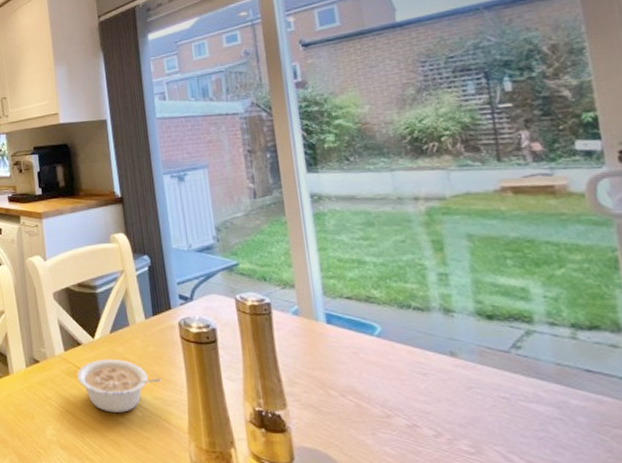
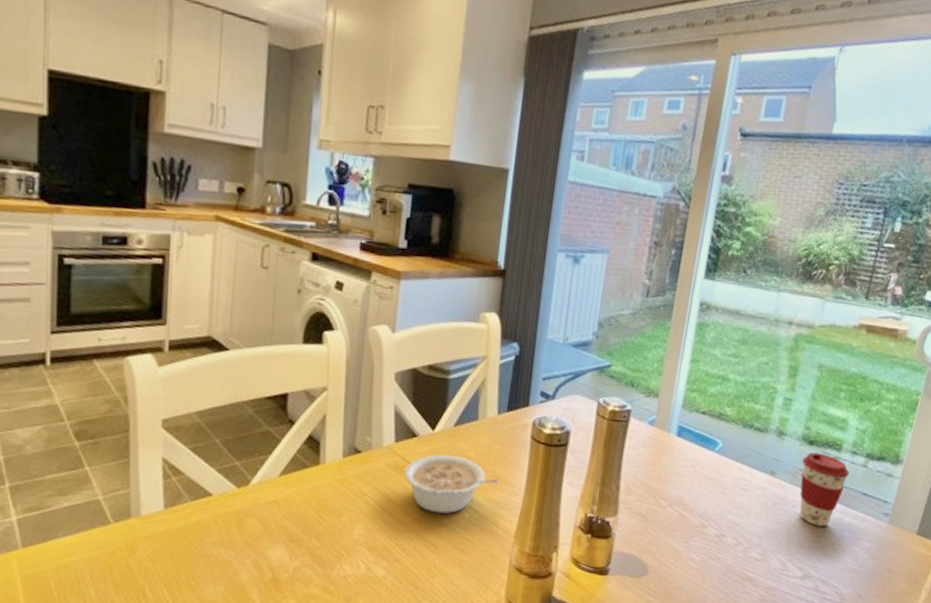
coffee cup: none [485,327,556,412] -> present [799,452,850,527]

